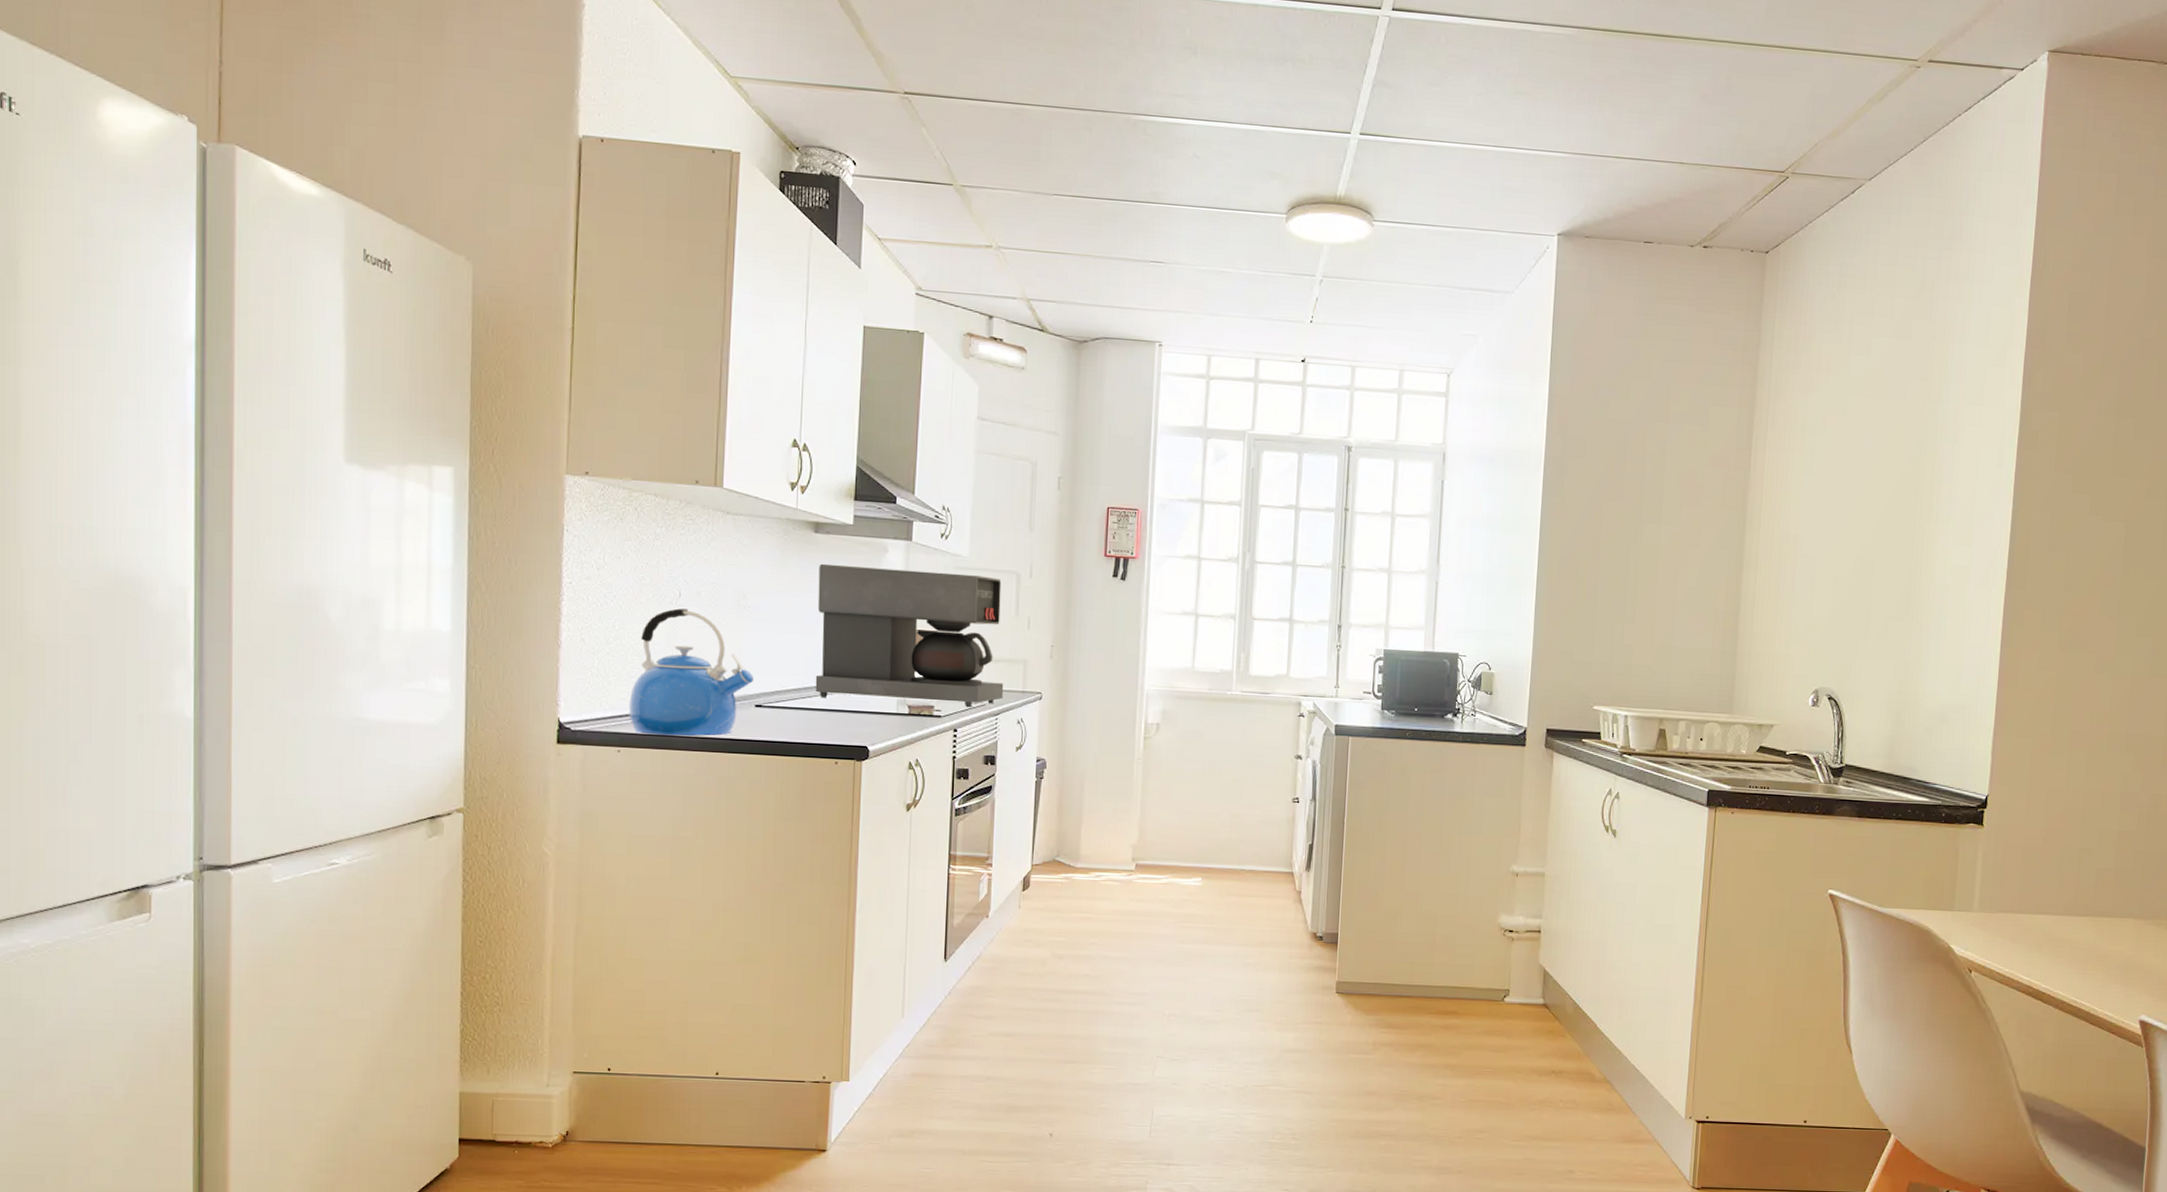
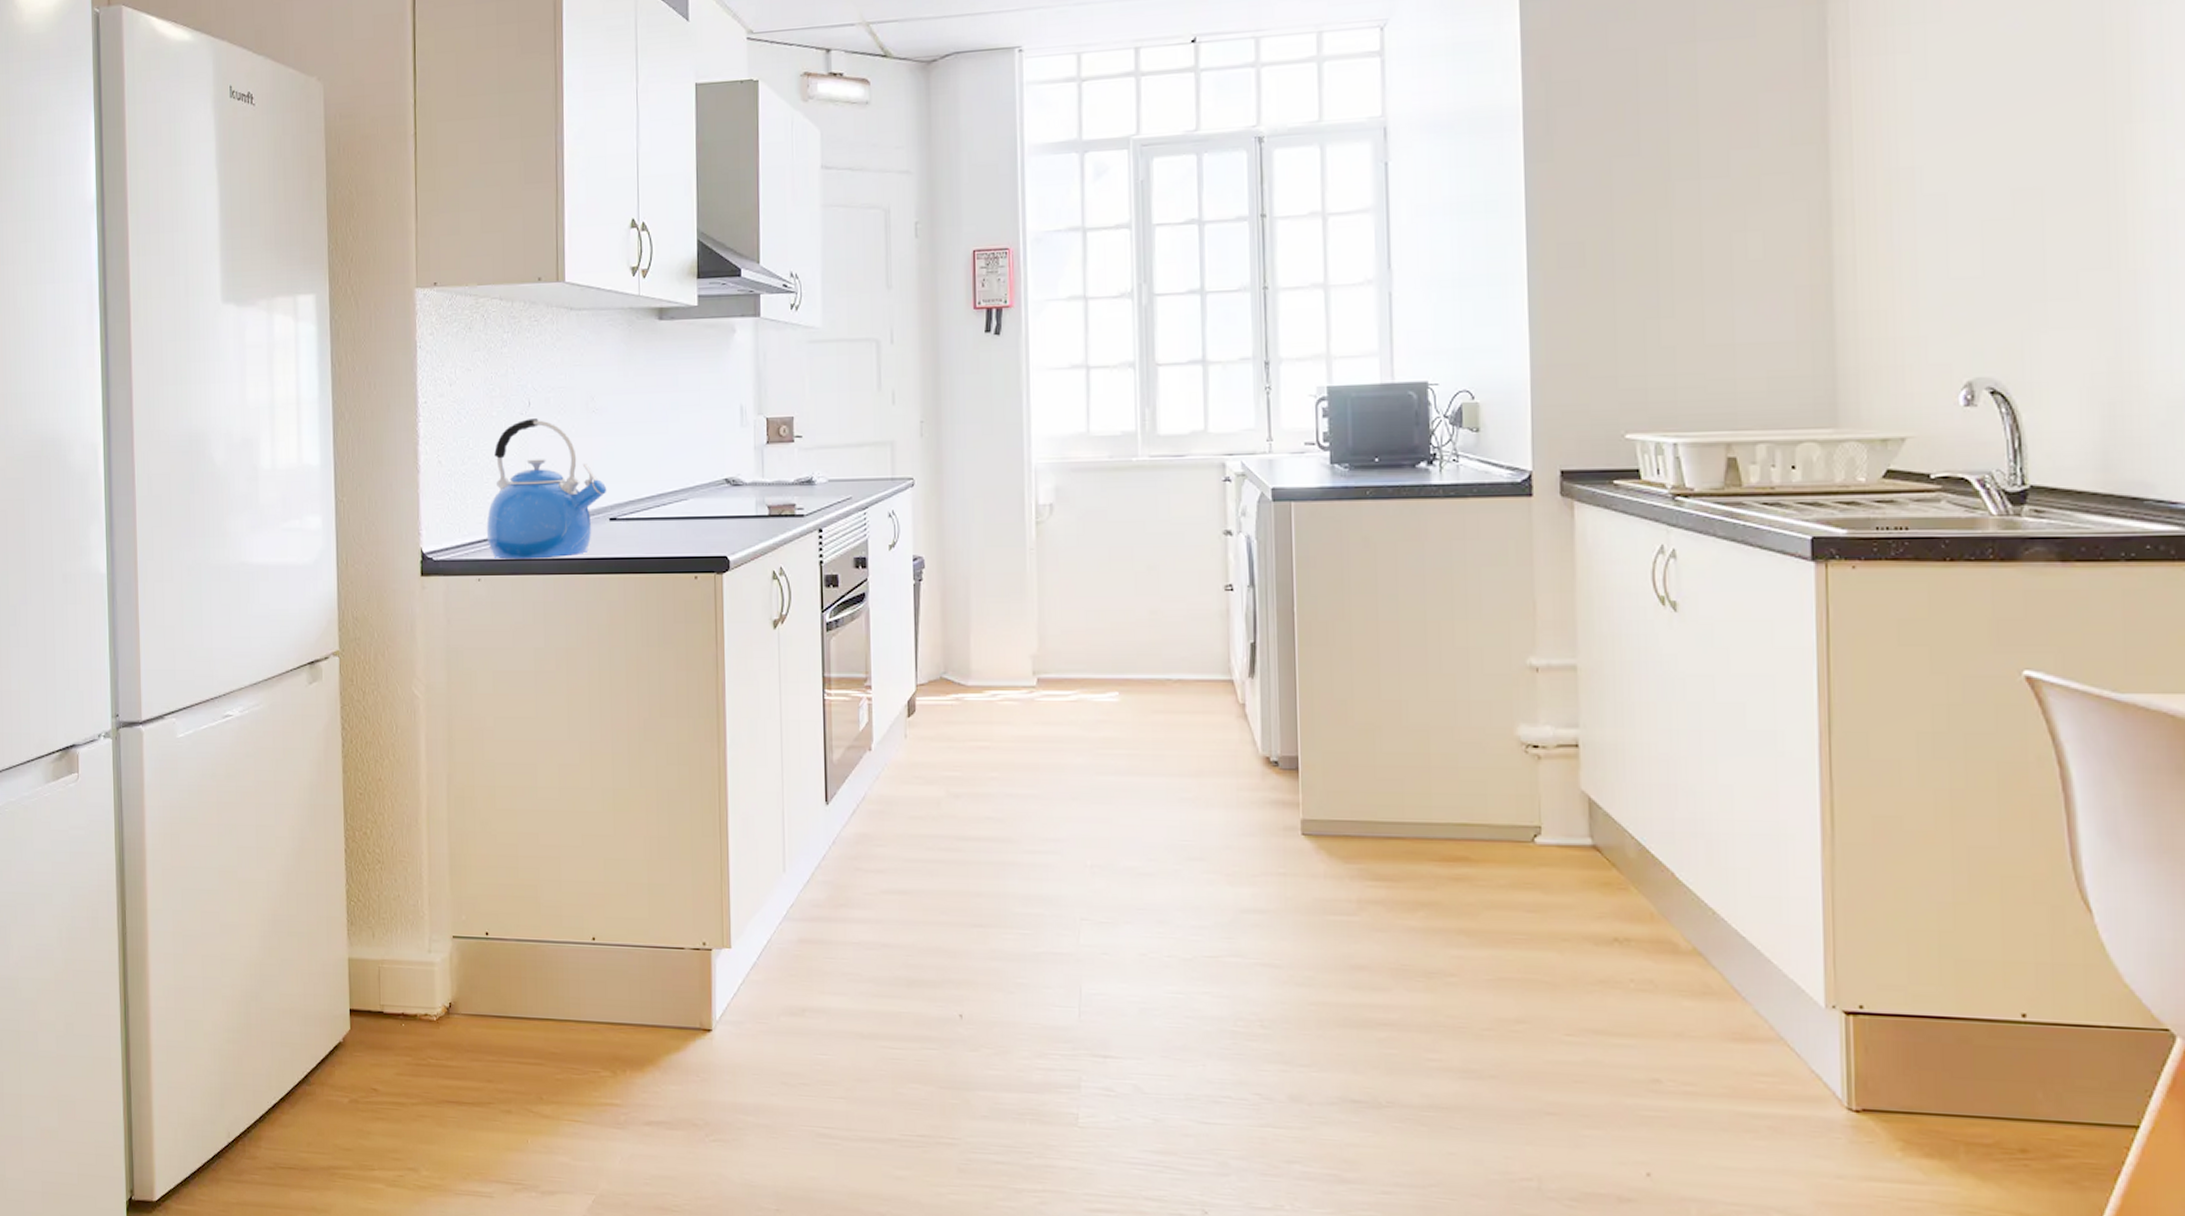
coffee maker: present [815,563,1004,708] -> none [665,348,871,505]

